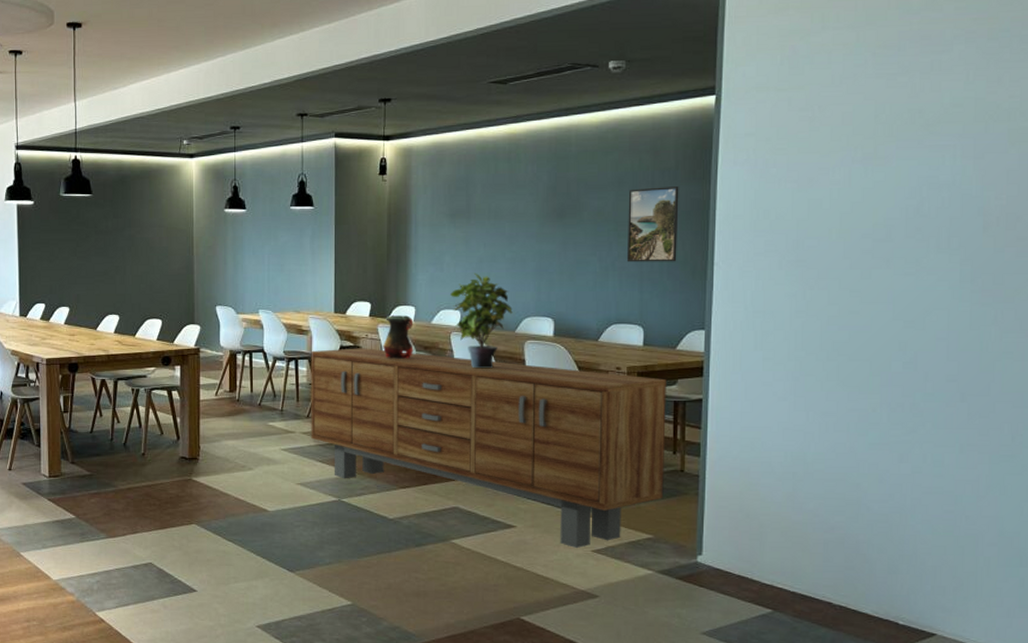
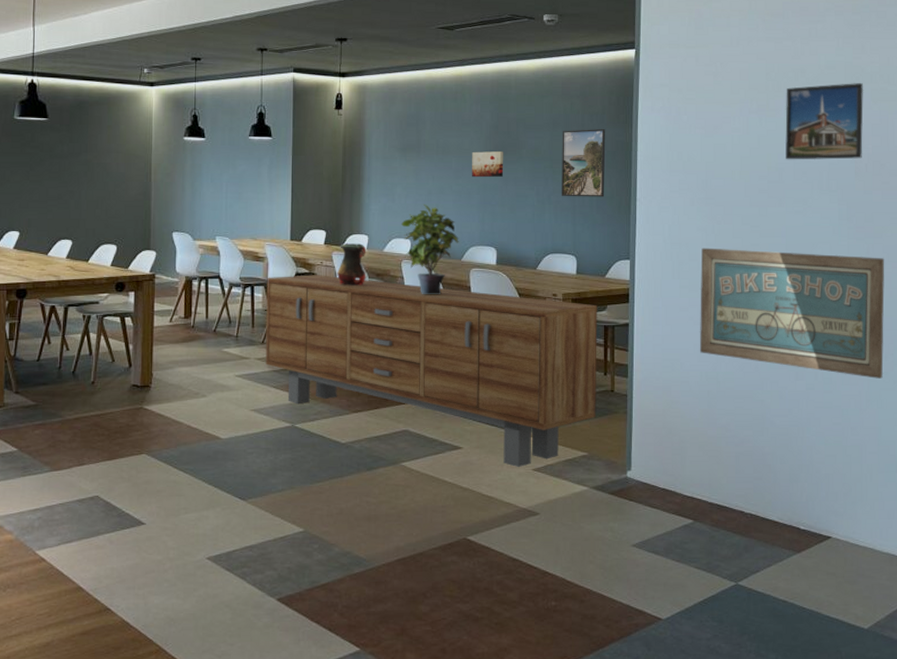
wall art: none [527,215,563,244] -> present [472,151,504,178]
wall art: none [785,316,1017,462] -> present [700,247,885,379]
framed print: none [896,122,998,215] -> present [785,83,863,160]

